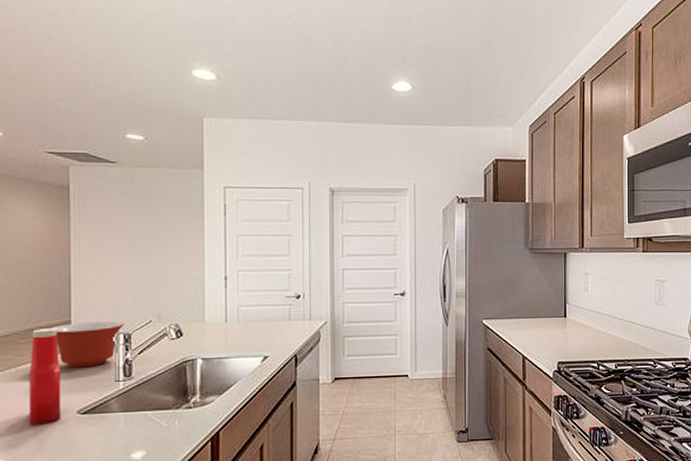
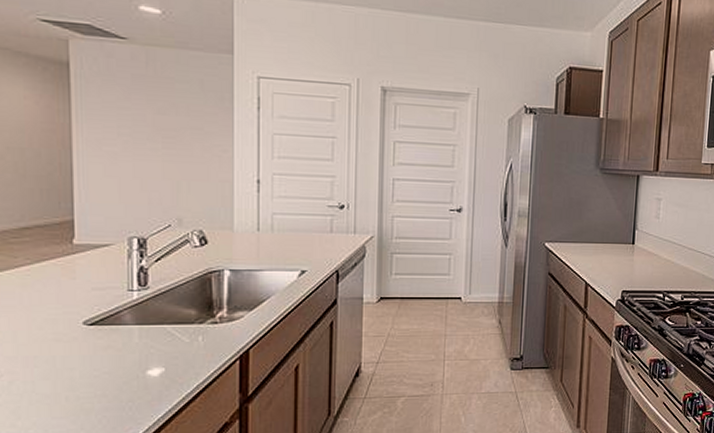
ketchup bottle: present [28,328,62,425] -> none [24,227,65,335]
mixing bowl: present [51,321,125,368] -> none [50,222,139,274]

